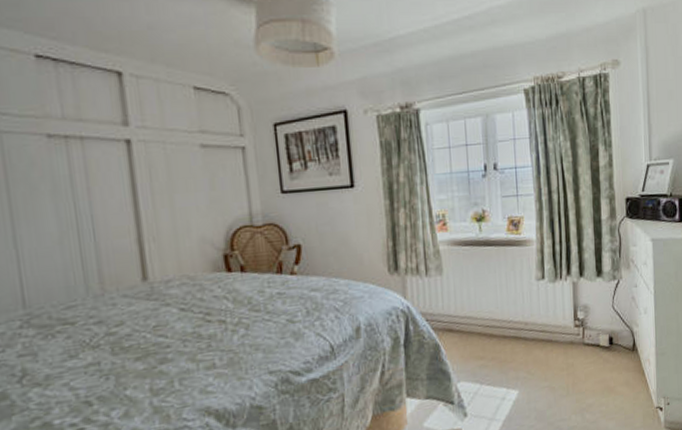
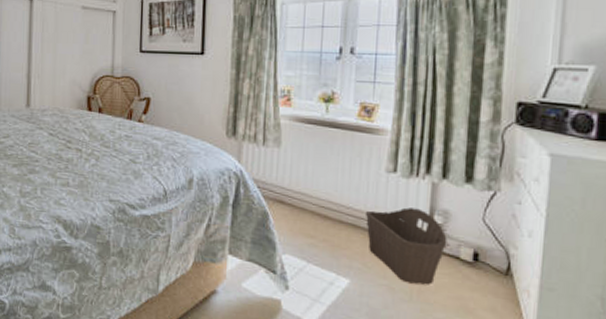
wicker basket: none [523,308,590,380] -> present [365,207,447,285]

